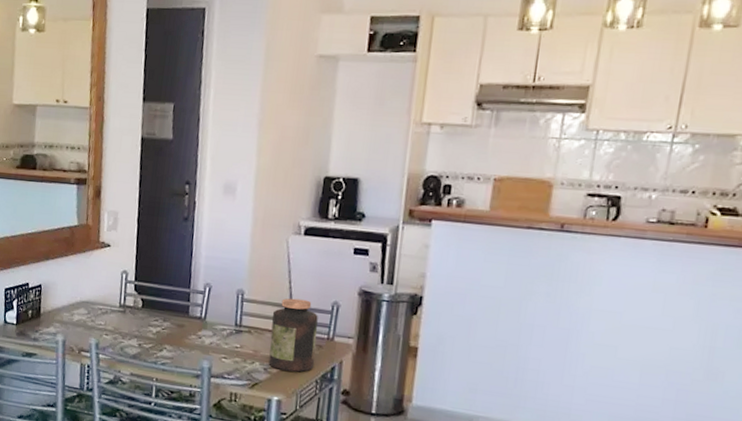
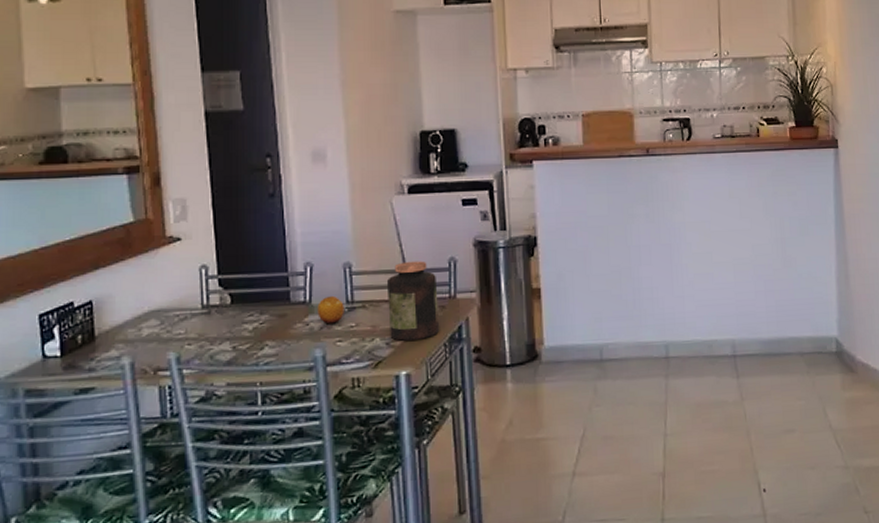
fruit: none [209,316,233,342] -> present [317,295,344,325]

